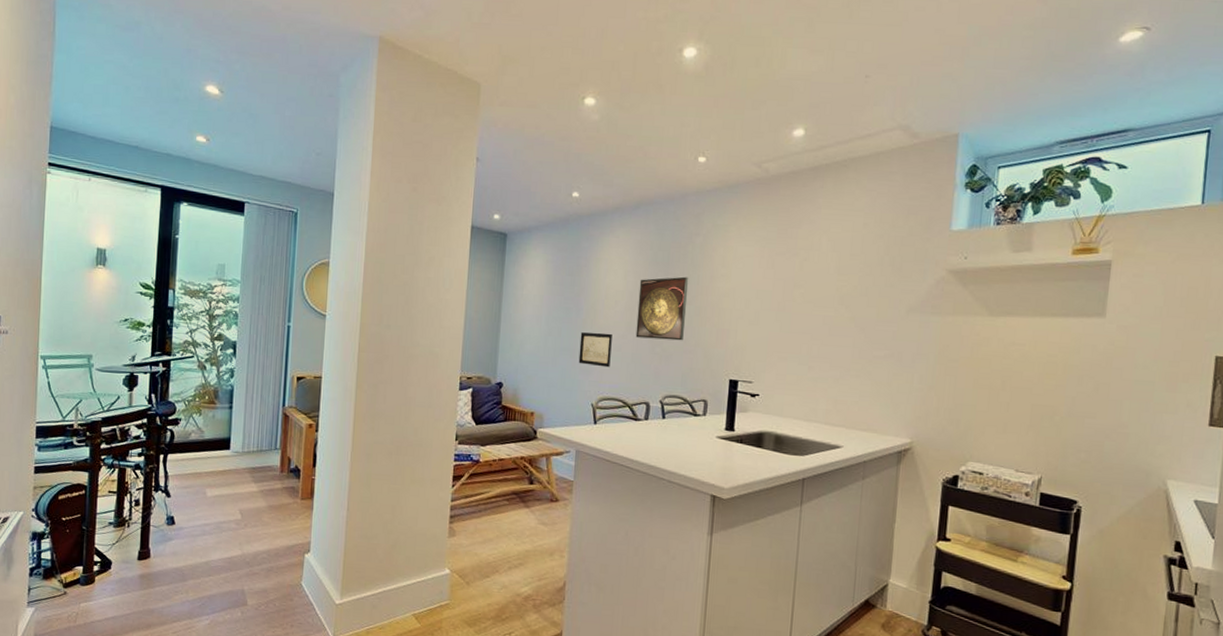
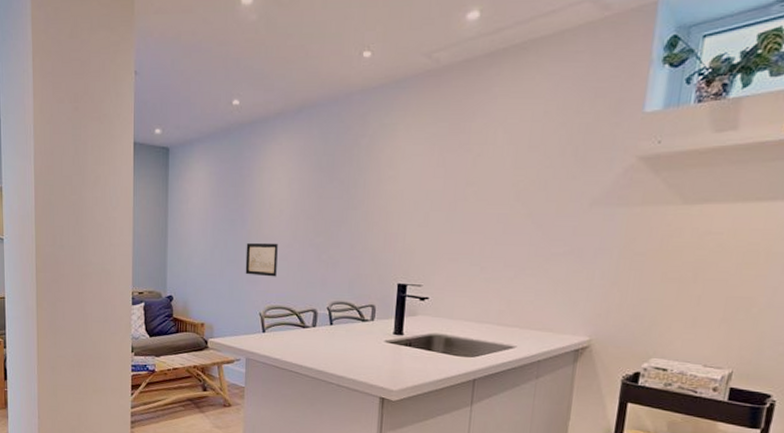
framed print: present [635,276,689,341] -> none [301,181,355,247]

